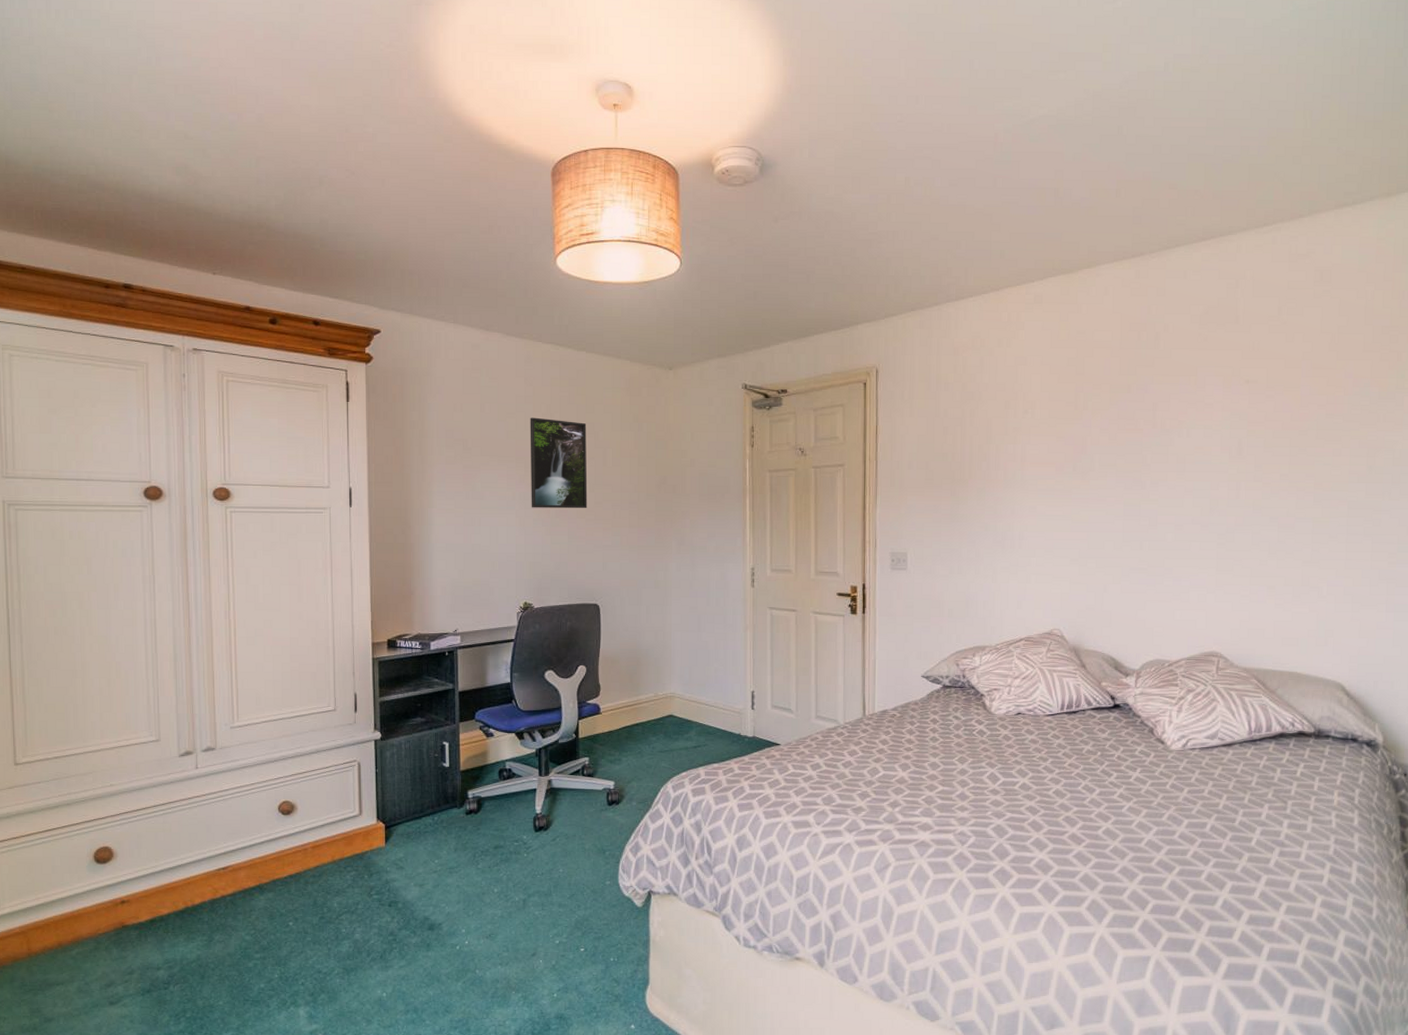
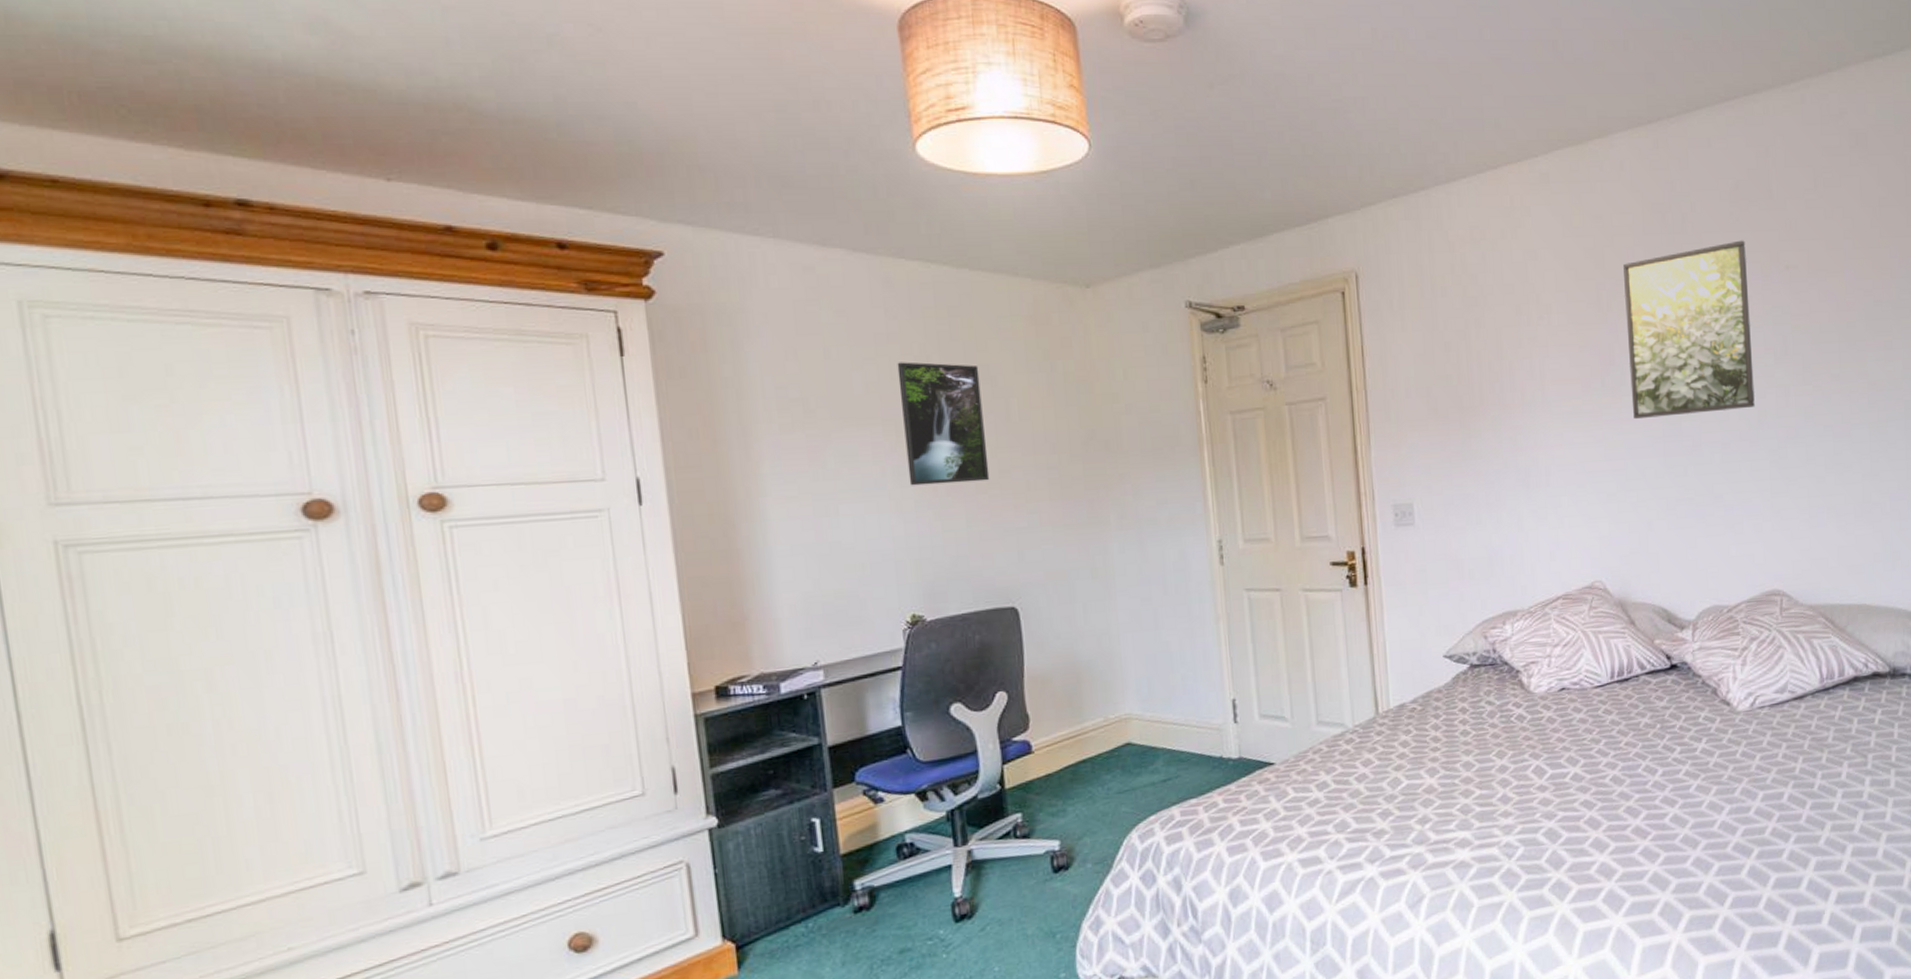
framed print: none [1098,357,1211,499] -> present [1623,240,1755,419]

